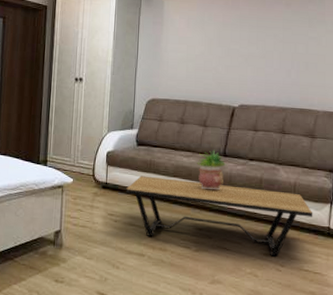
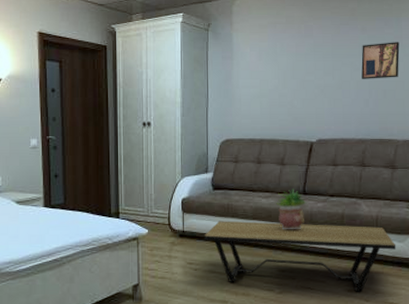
wall art: none [285,17,322,52] -> present [361,42,400,79]

